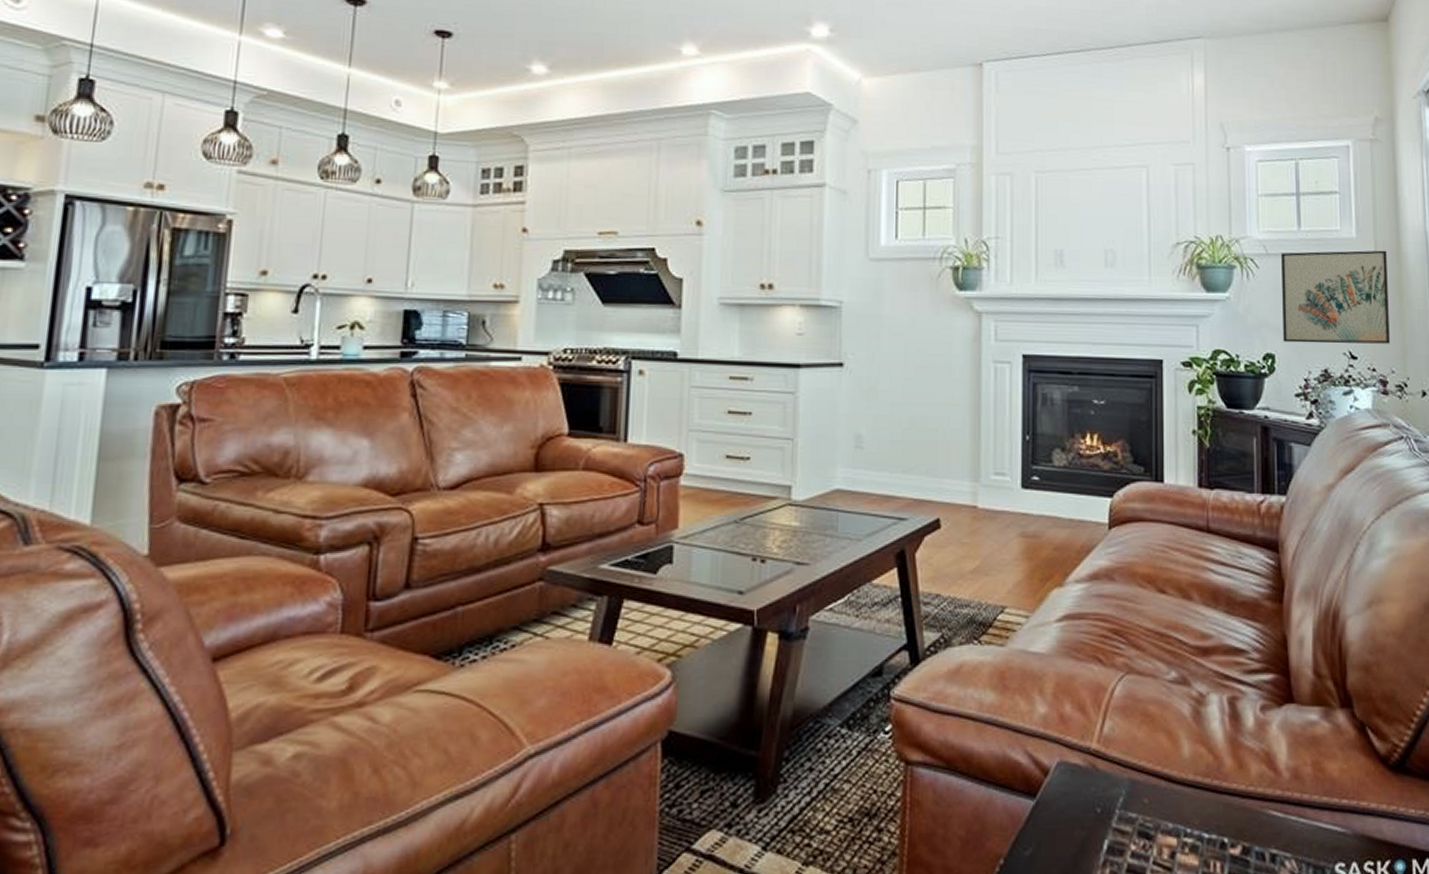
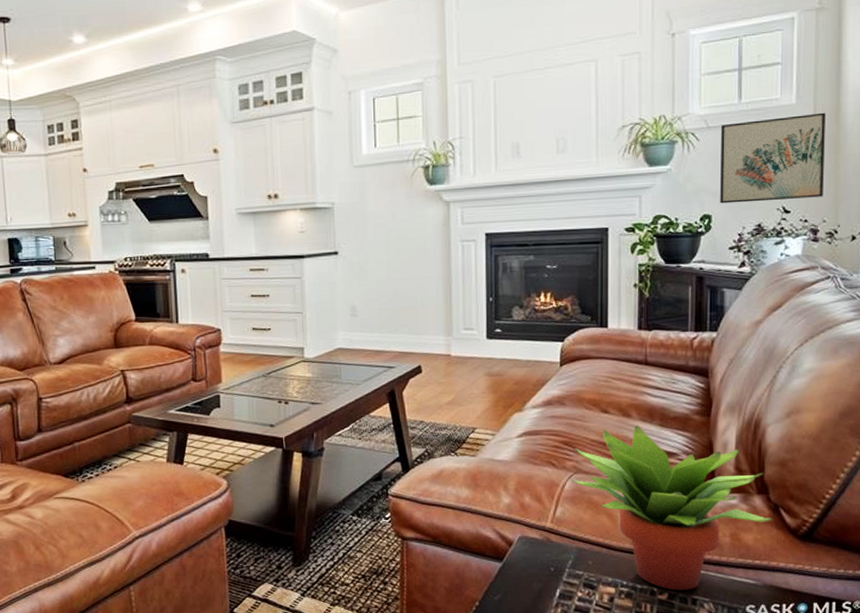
succulent plant: none [1122,611,1359,842] -> present [571,425,772,590]

